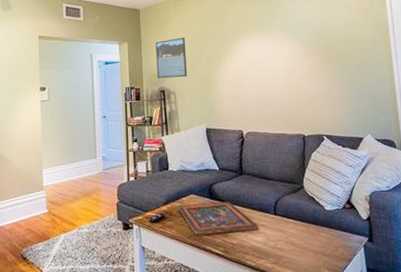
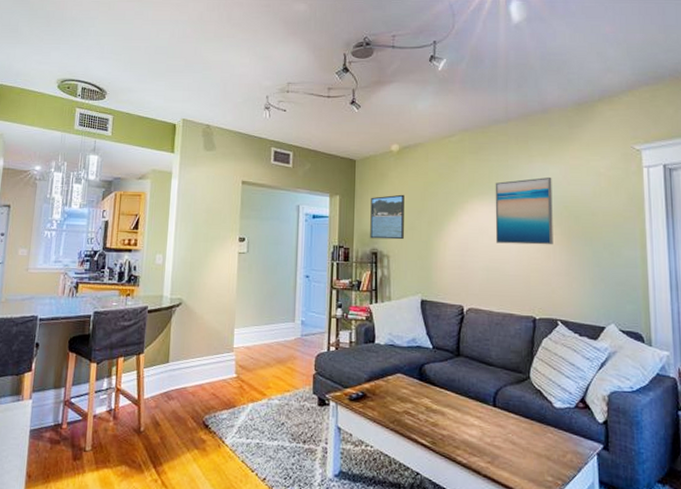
painted panel: present [178,201,259,236] -> none [382,384,474,423]
wall art: none [262,12,315,74] -> present [495,176,553,245]

